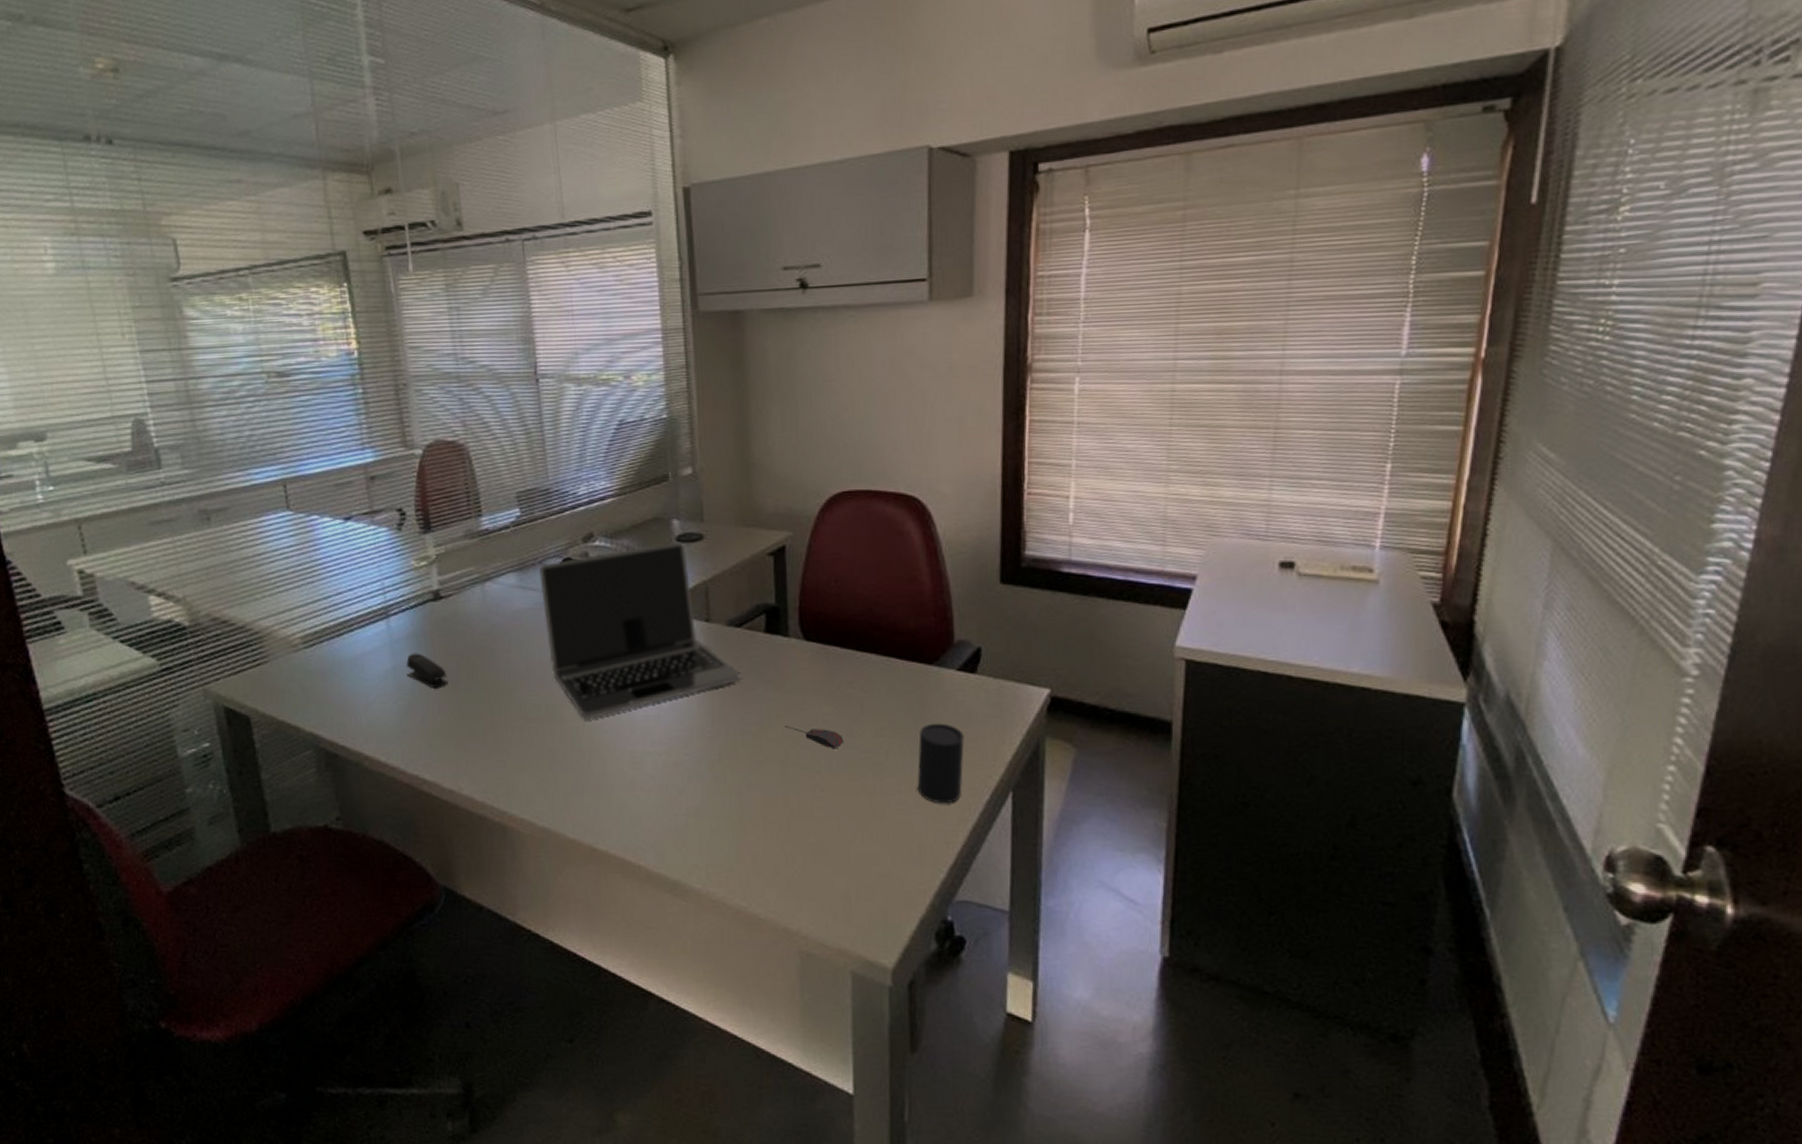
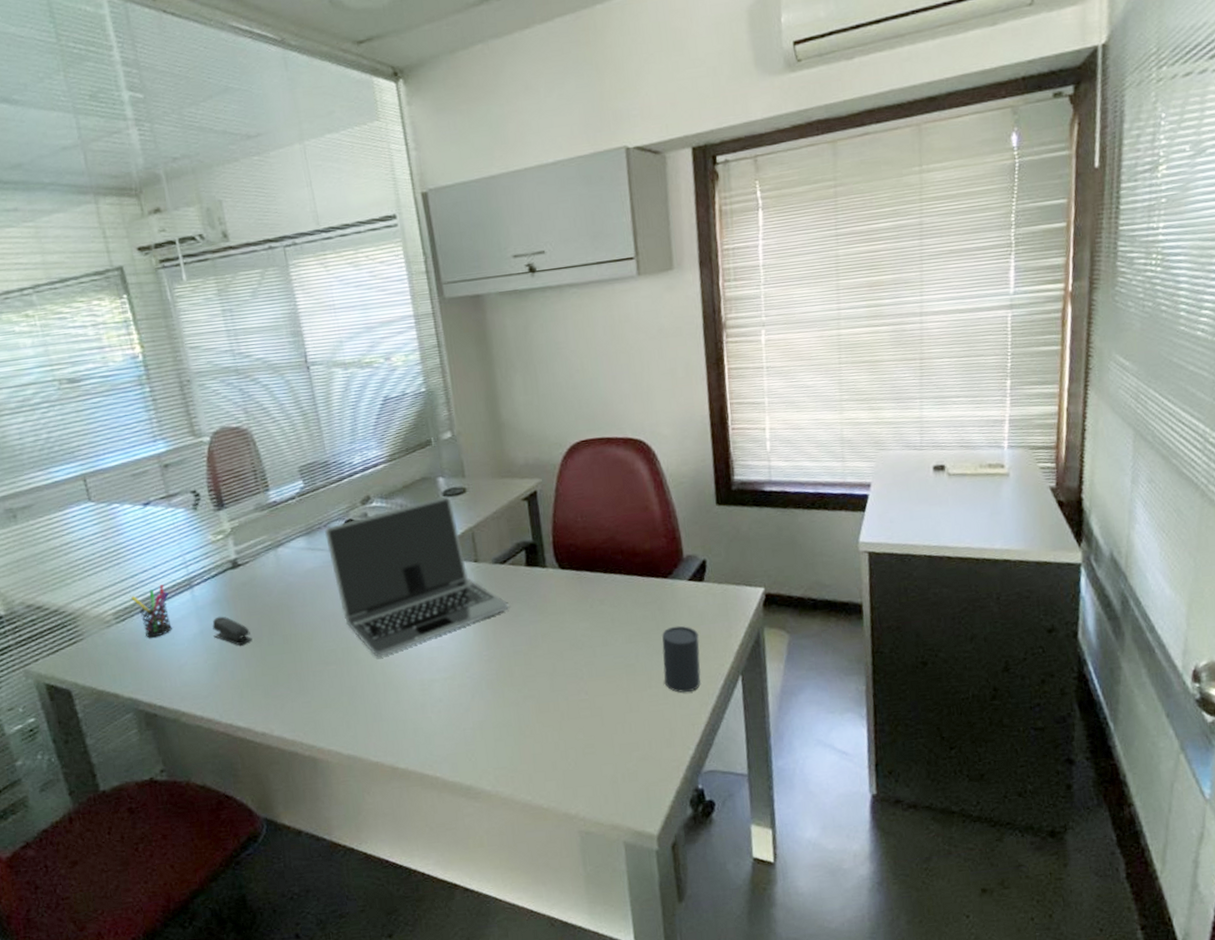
pen holder: none [322,610,363,669] -> present [131,584,172,638]
computer mouse: present [784,726,844,749] -> none [549,641,600,658]

